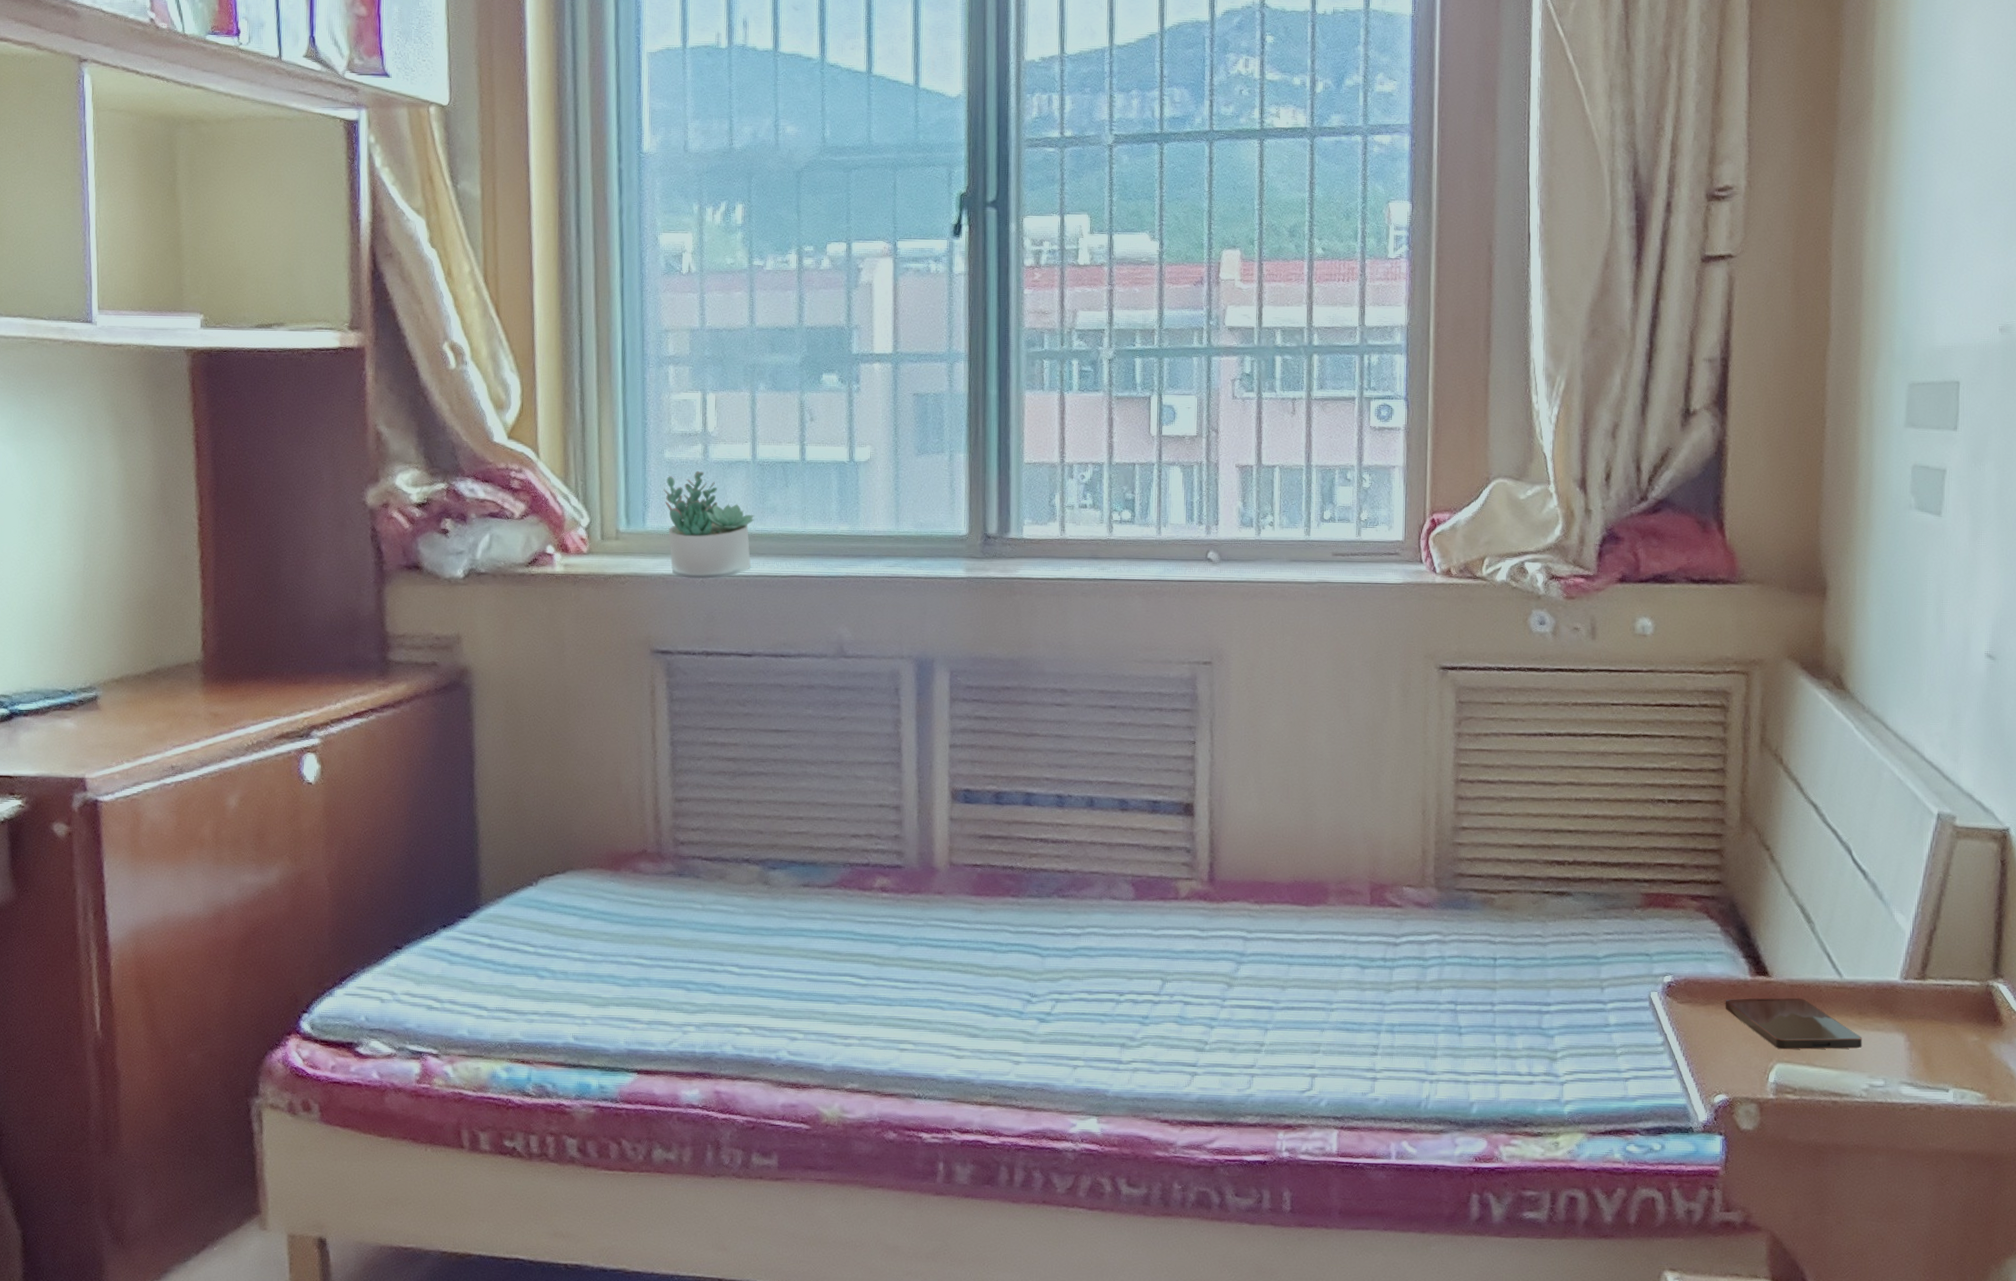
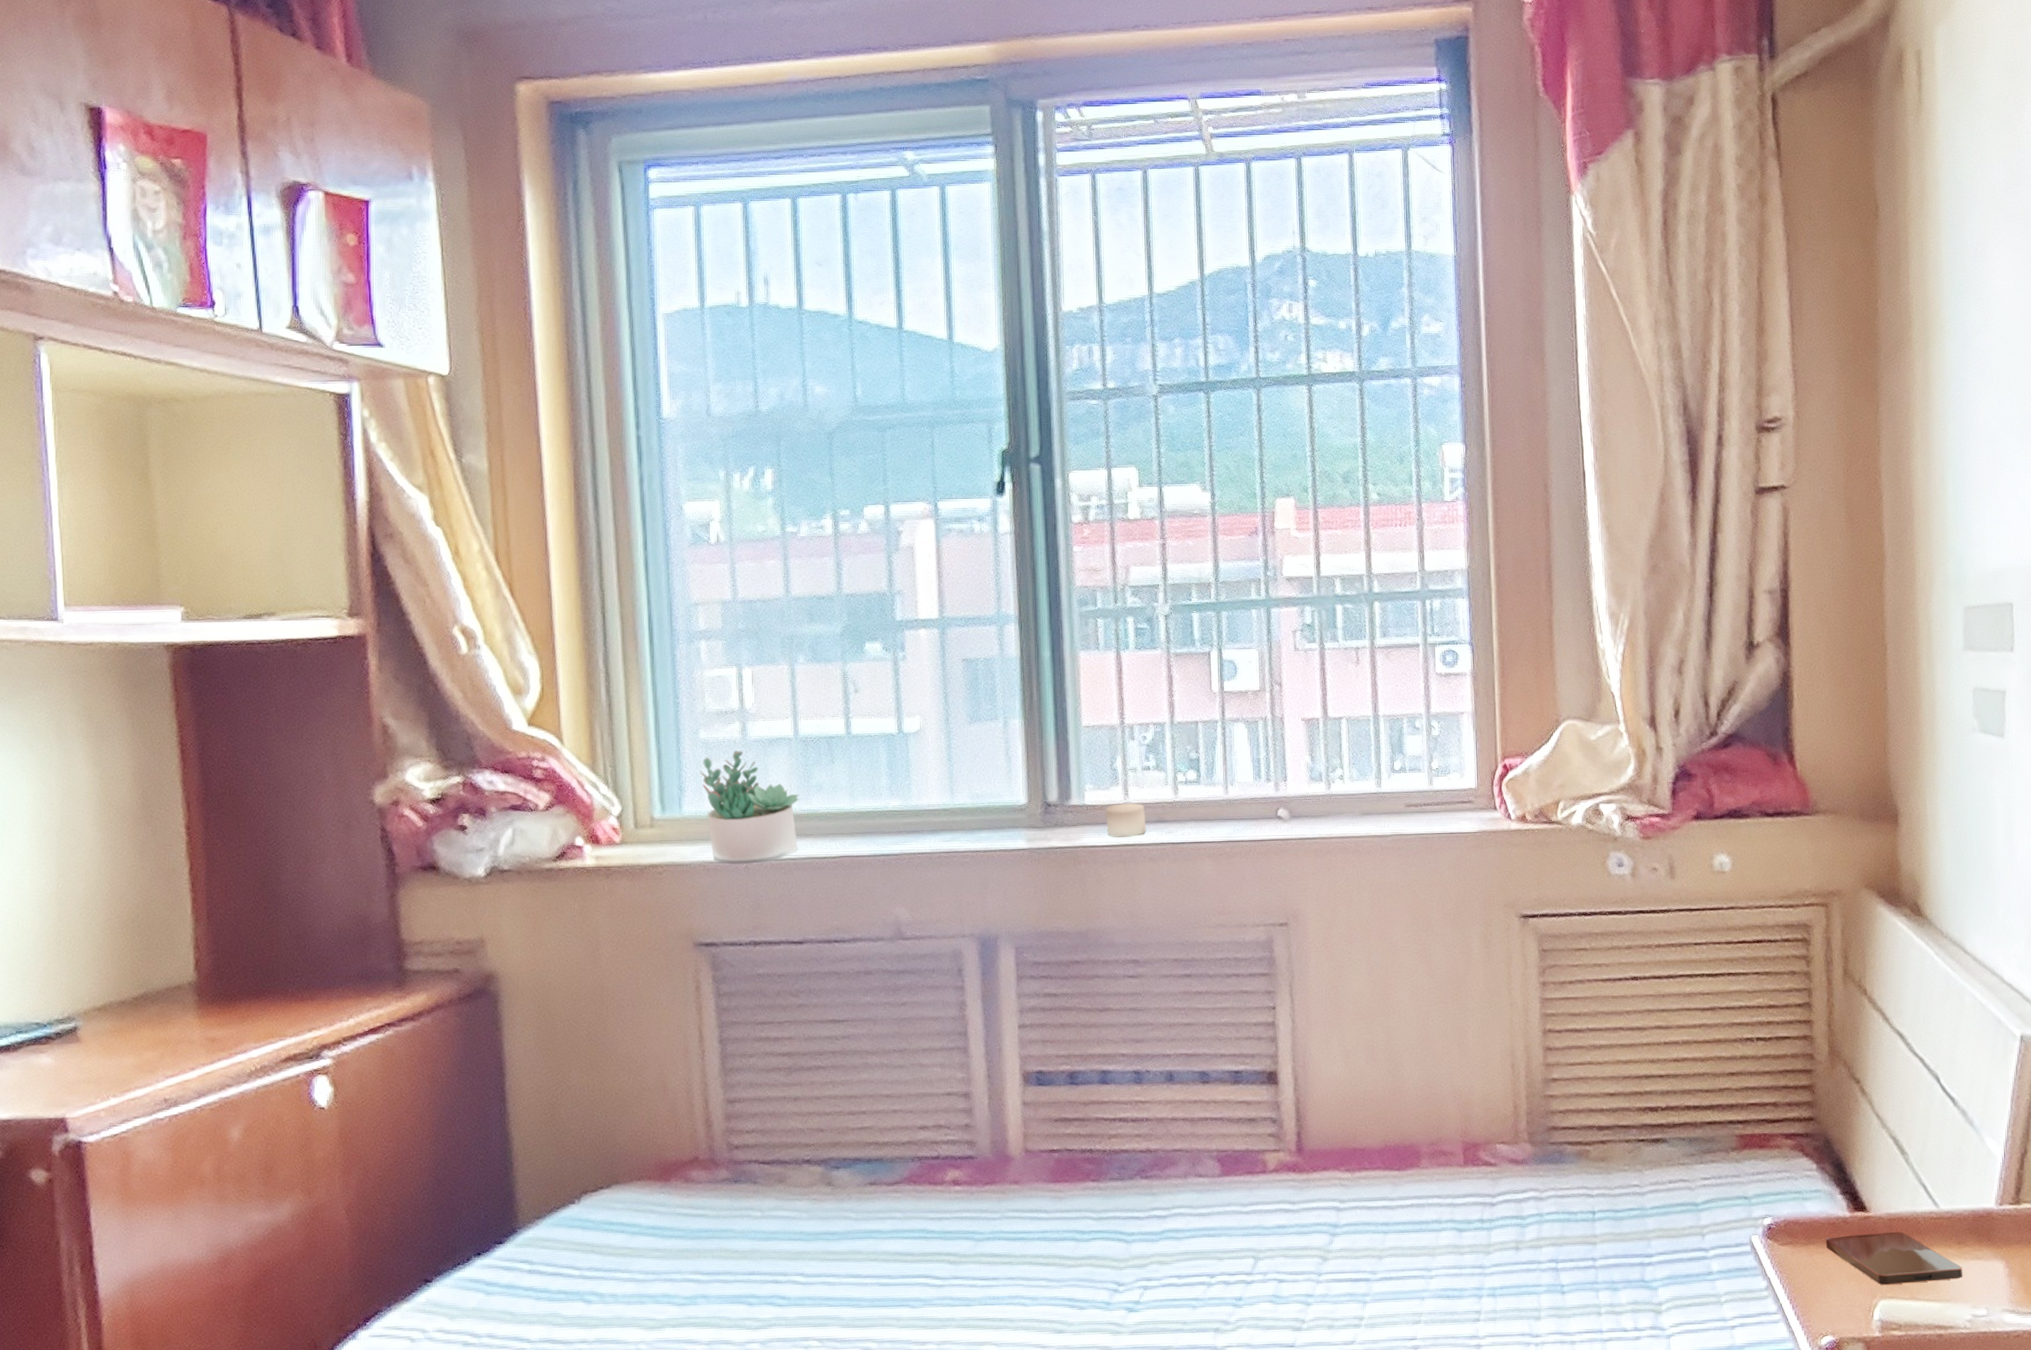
candle: none [1042,529,1081,571] -> present [1106,794,1147,837]

